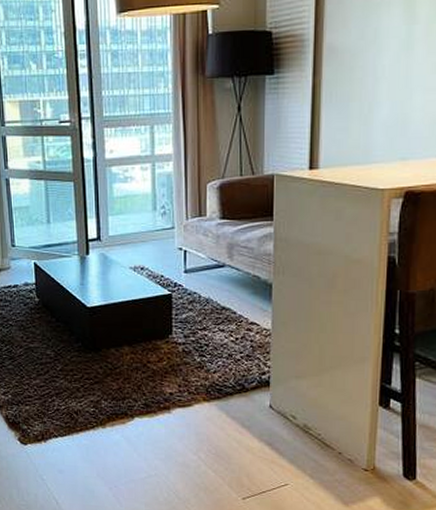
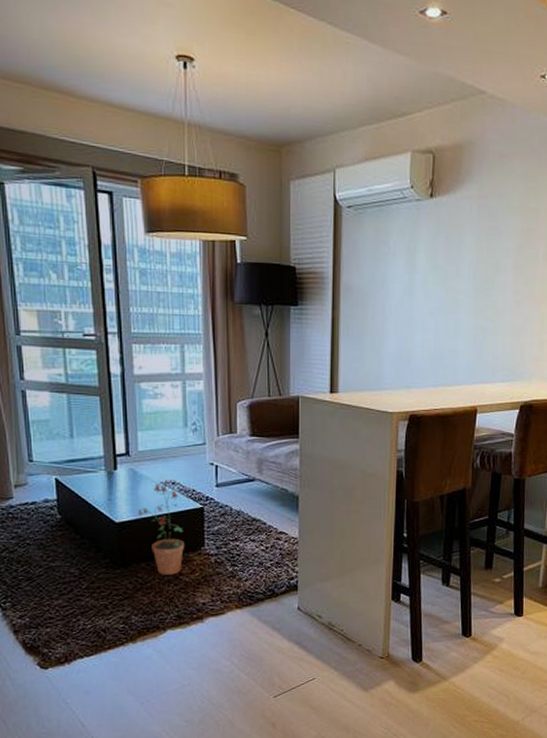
potted plant: none [108,269,152,362] -> present [138,484,184,575]

